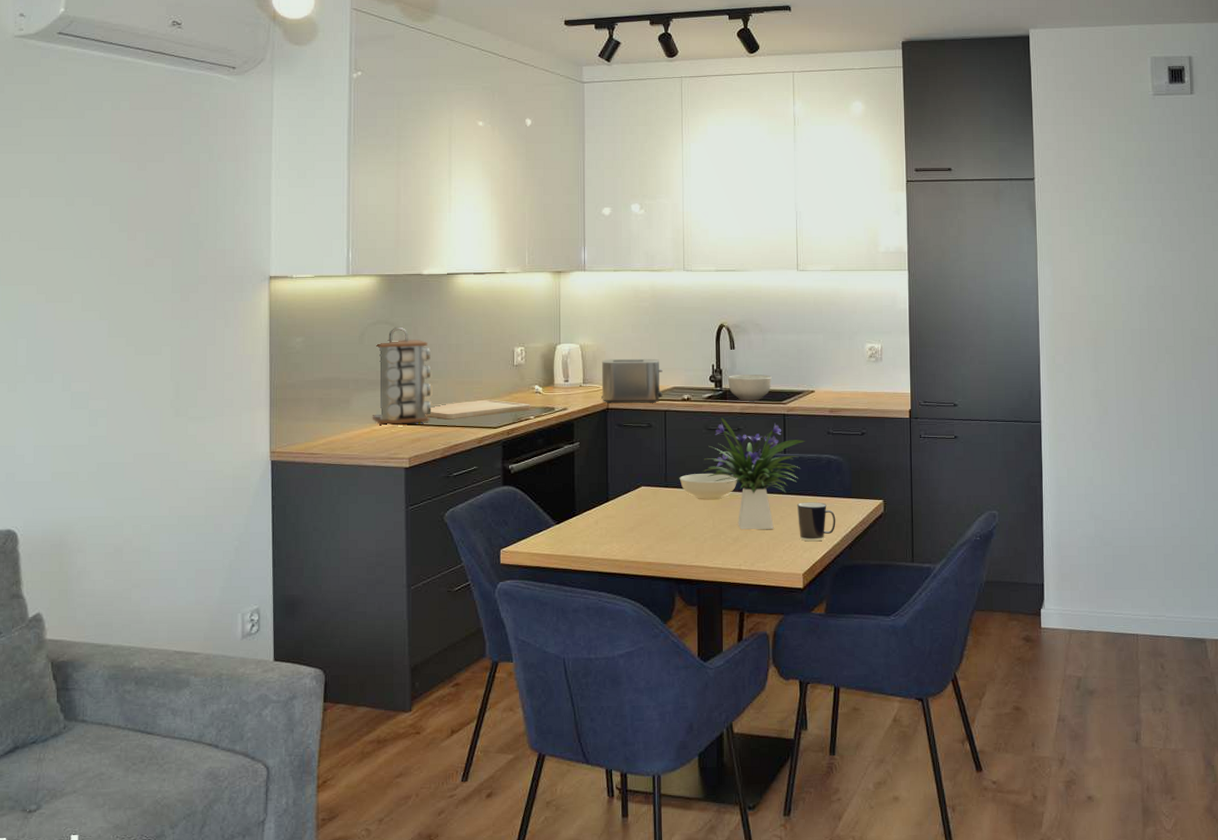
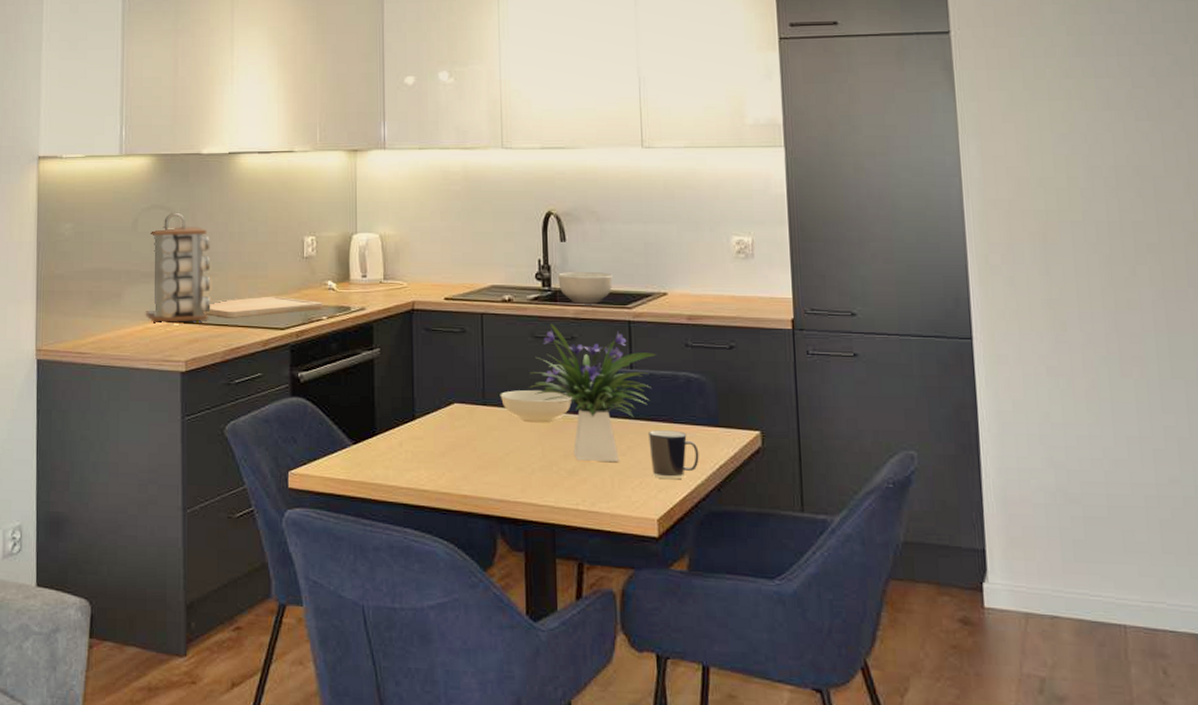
toaster: present [601,358,663,403] -> none [405,251,479,304]

